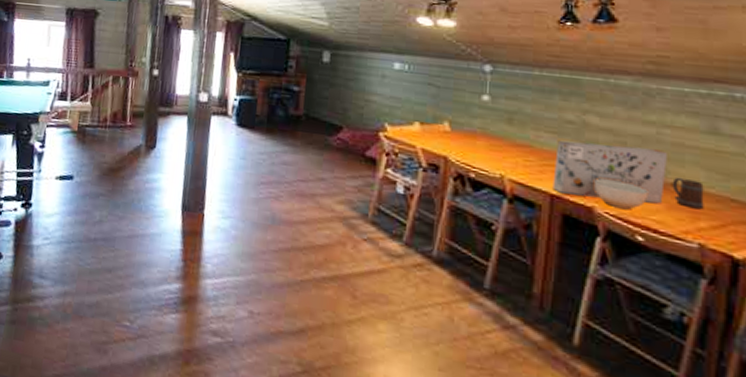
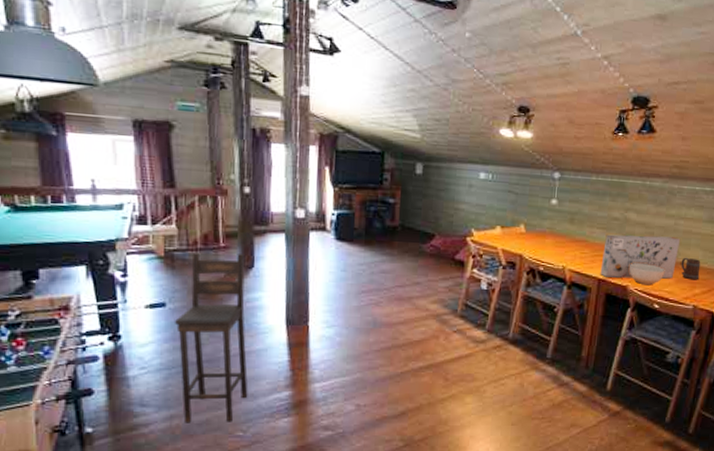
bar stool: none [76,130,148,309] -> present [175,253,248,423]

